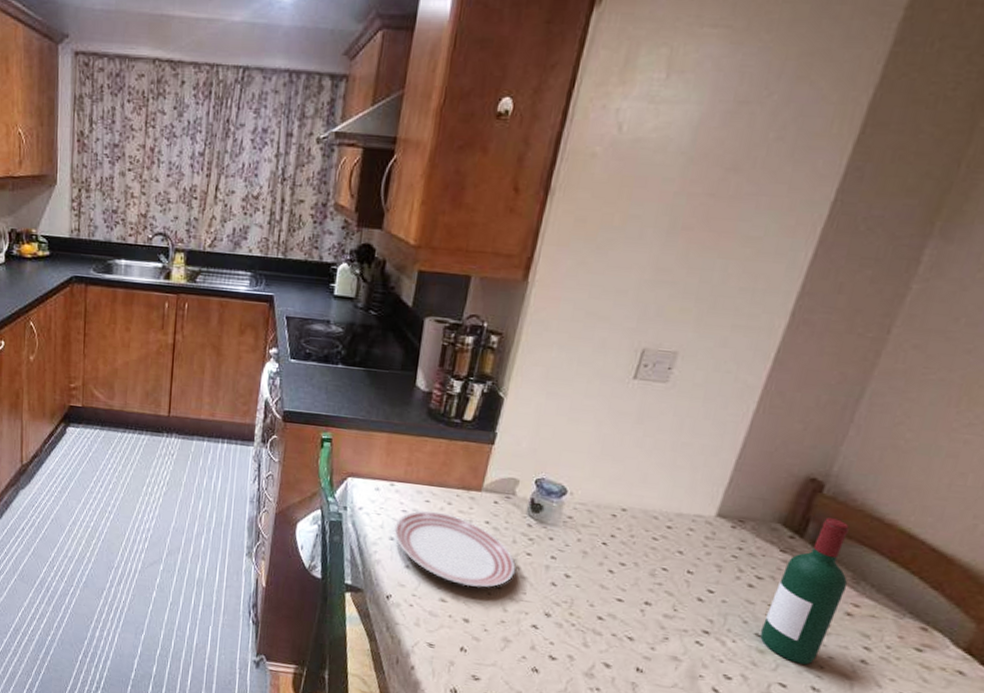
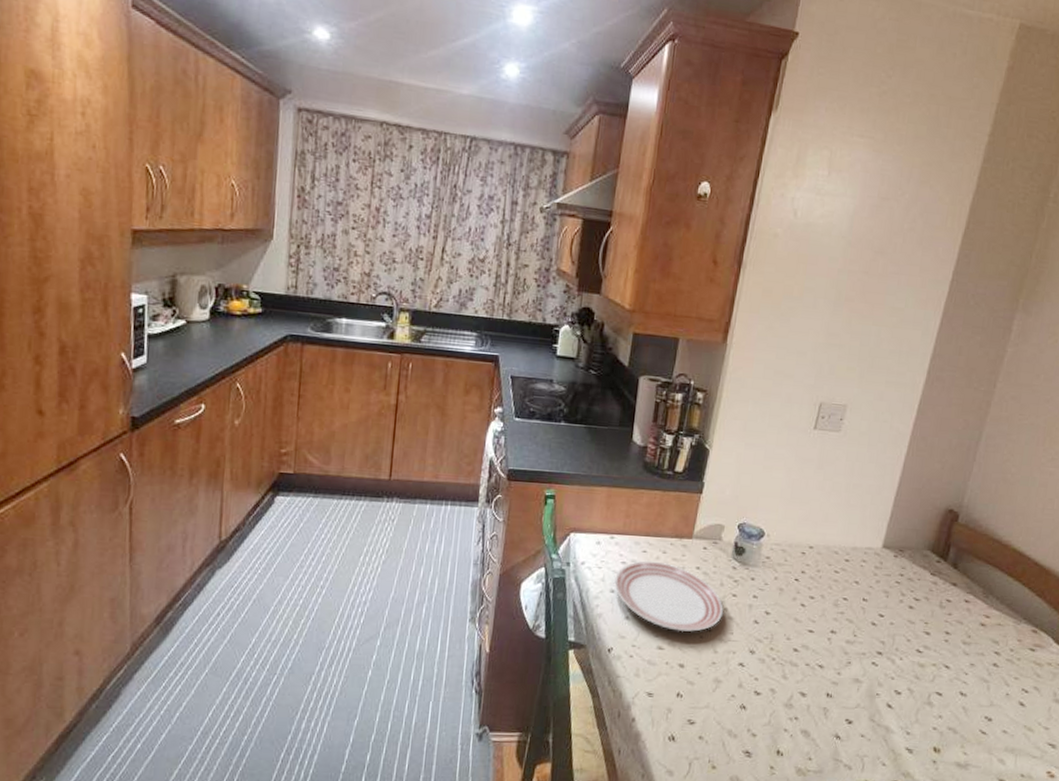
wine bottle: present [760,518,850,665] -> none [920,543,980,673]

